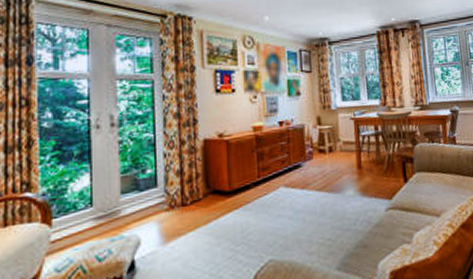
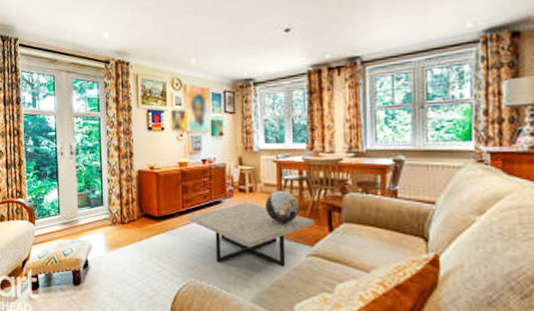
coffee table: none [263,163,391,233] -> present [187,203,314,267]
decorative sphere: none [345,146,378,181] -> present [264,190,300,223]

